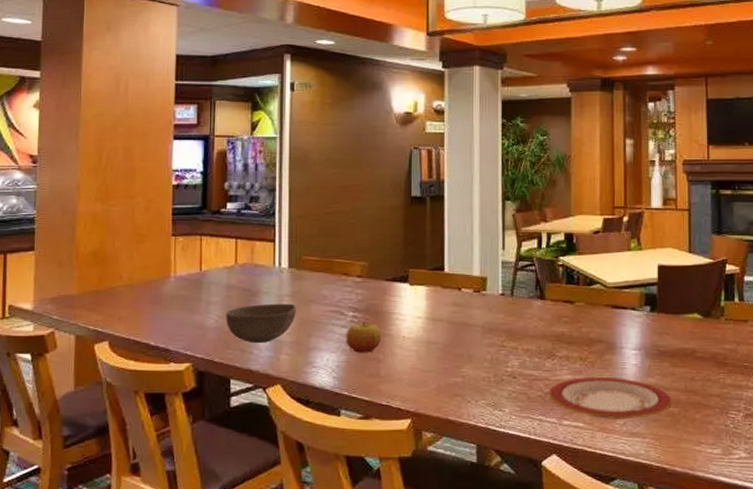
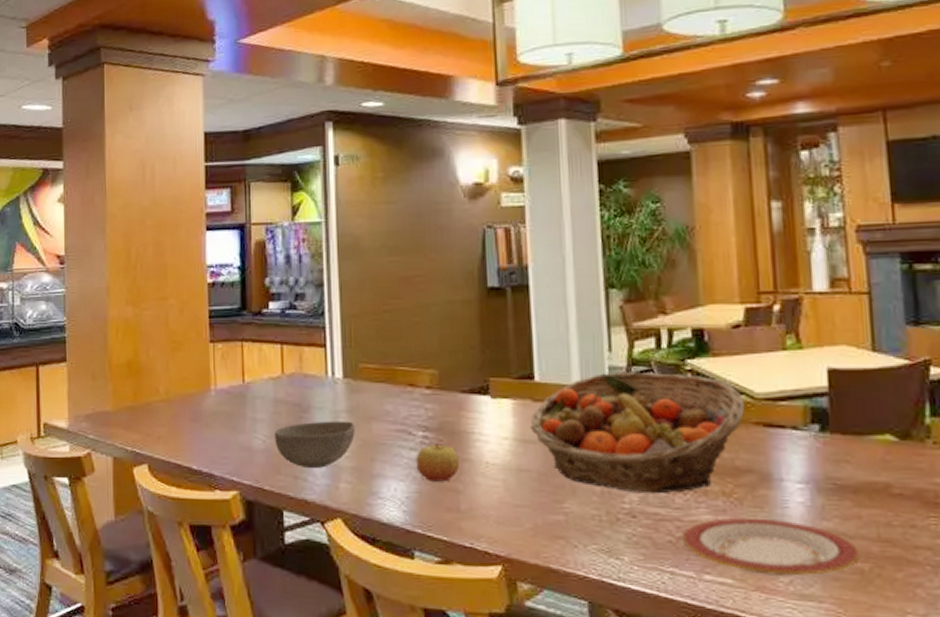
fruit basket: none [439,266,600,360] -> present [530,373,746,494]

